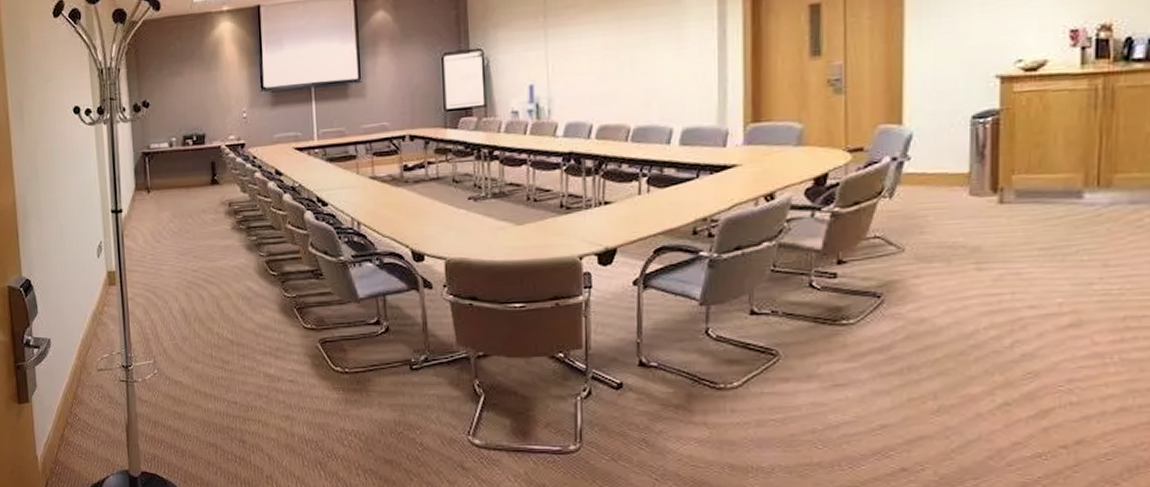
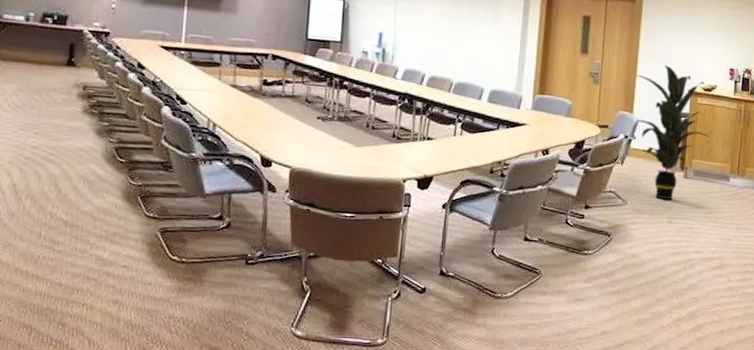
indoor plant: none [903,46,1043,238] -> present [636,65,711,200]

